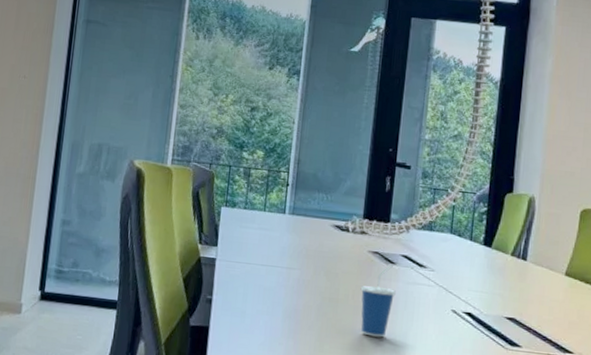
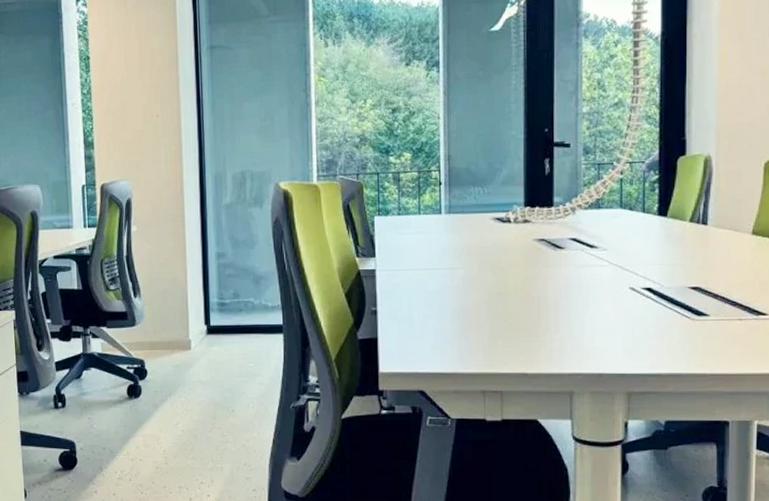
cup: present [360,265,396,338] -> none [529,250,567,326]

